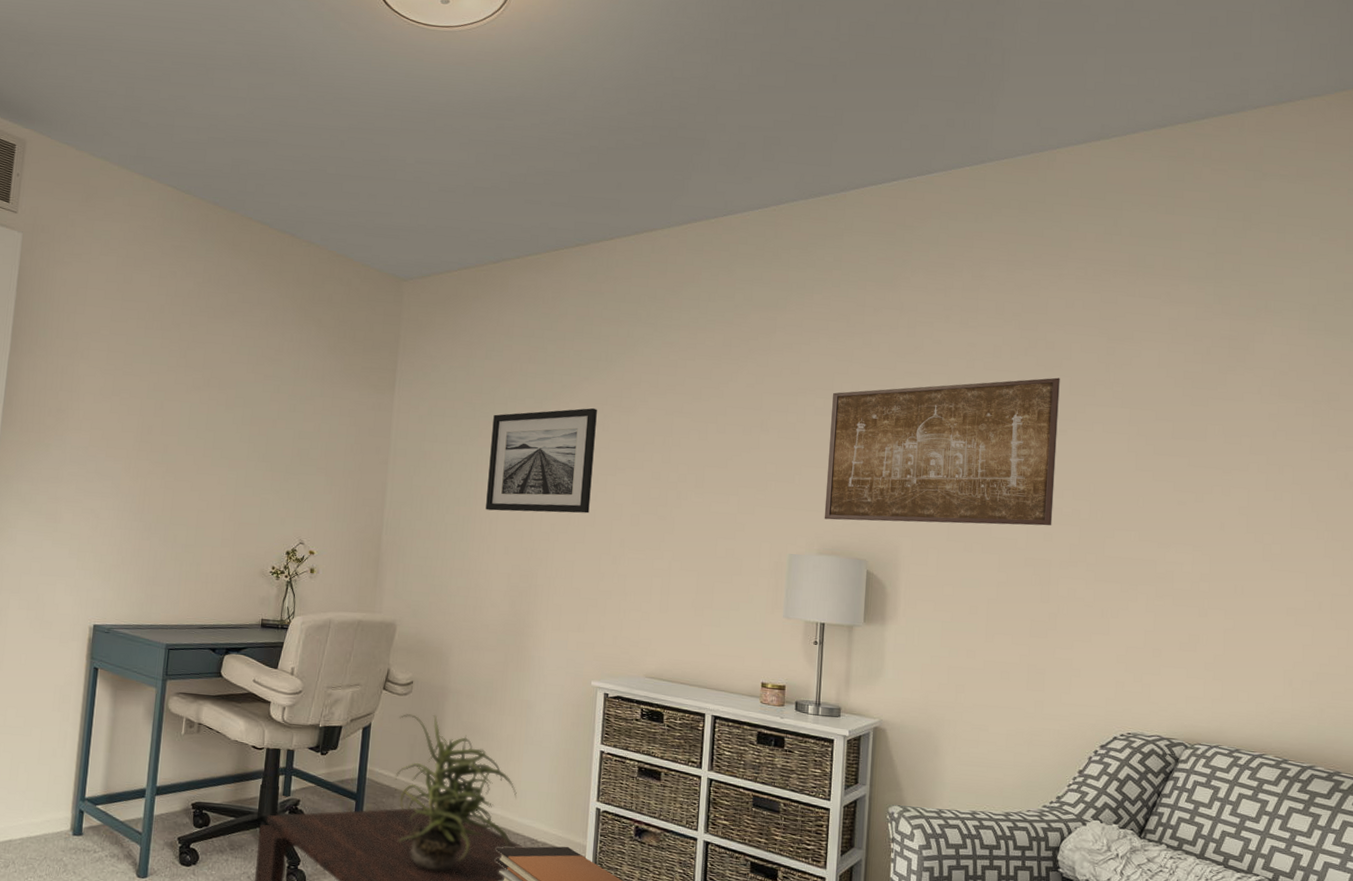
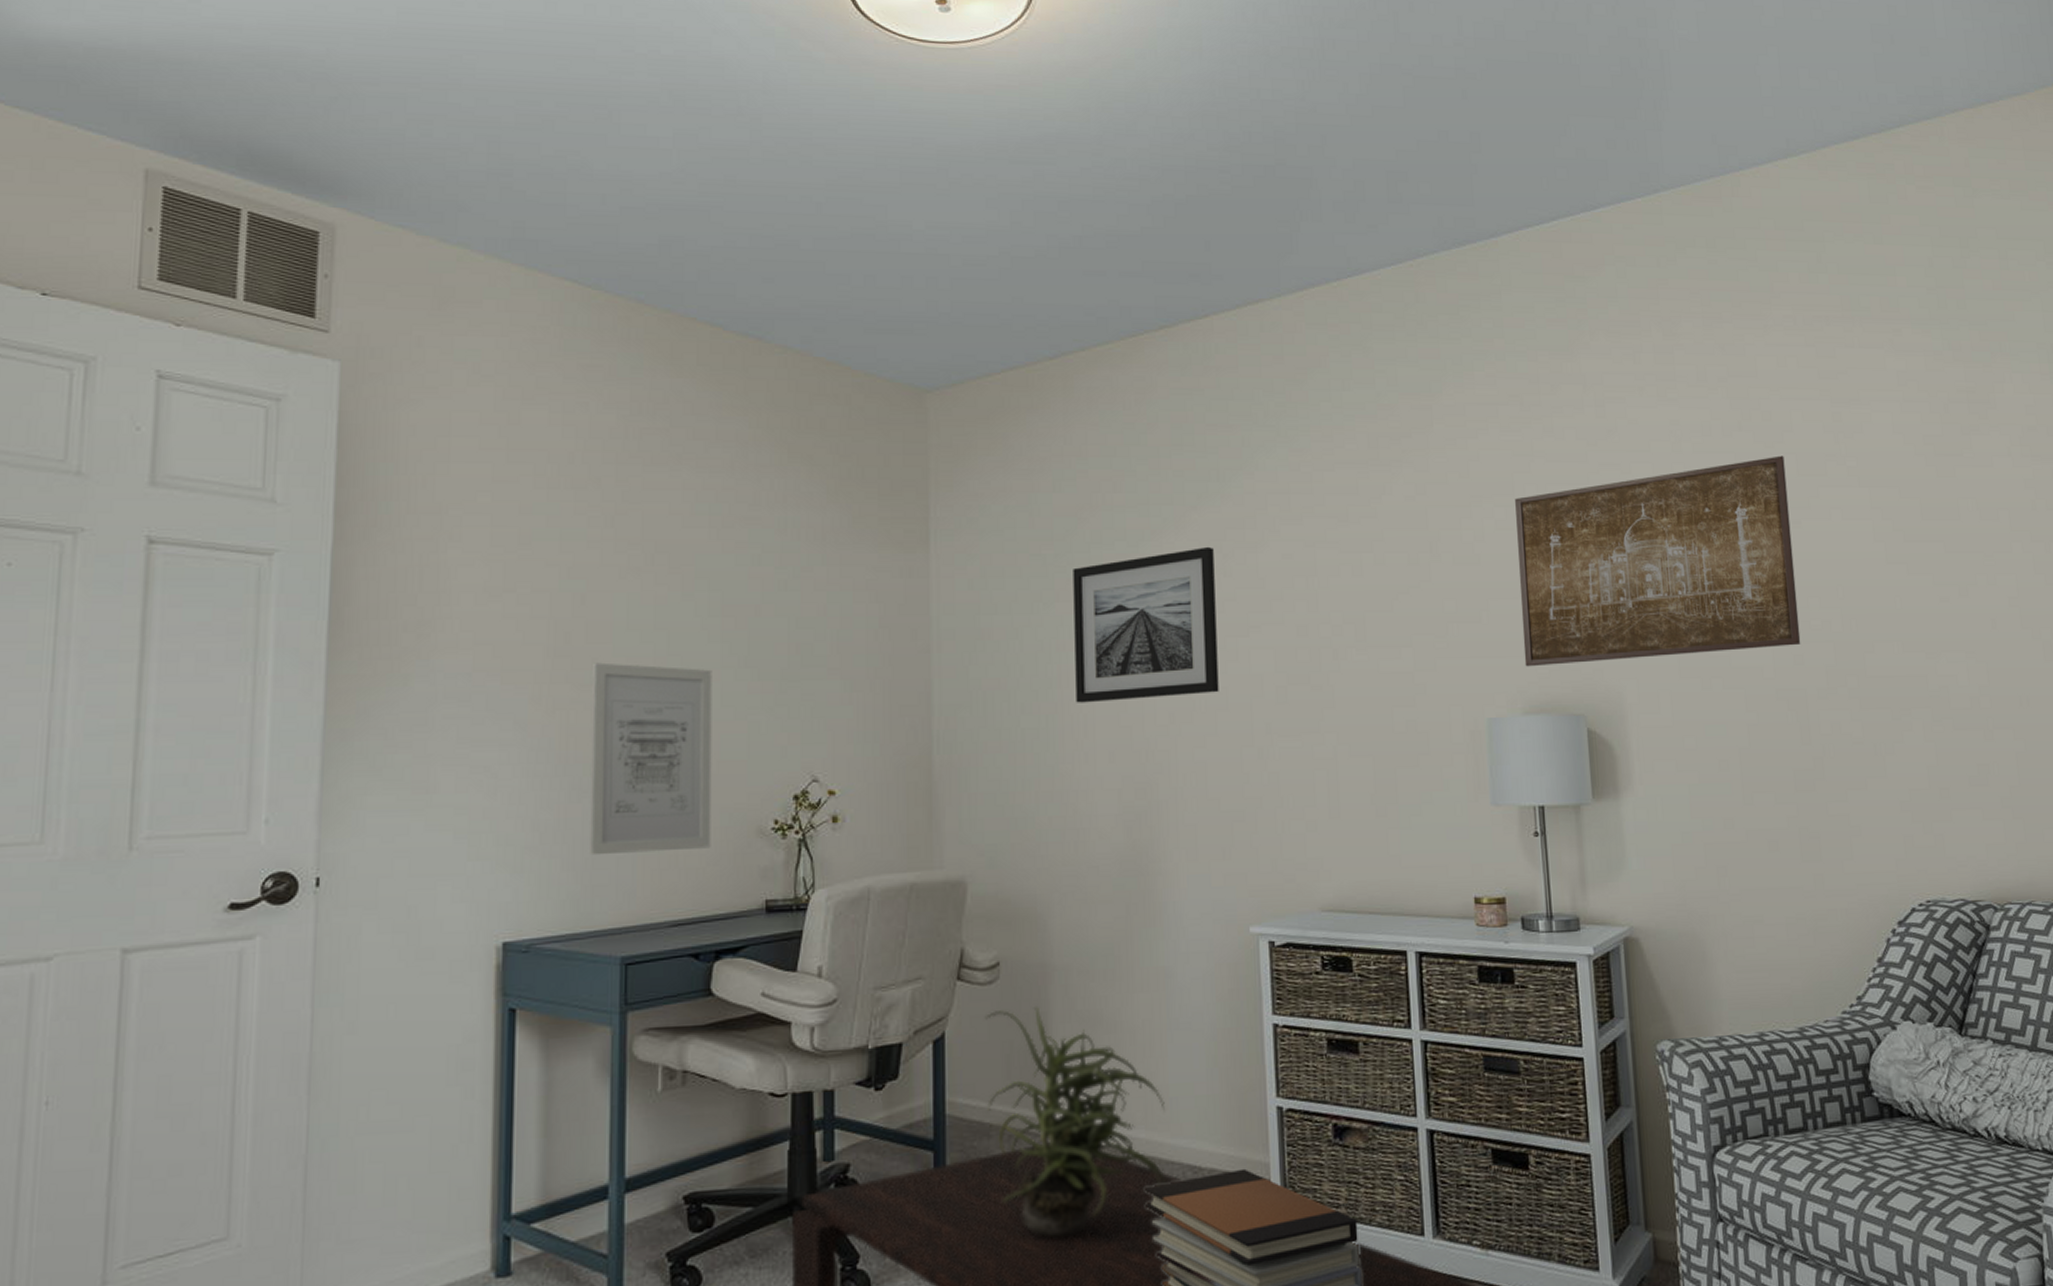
wall art: none [152,448,241,580] -> present [590,662,712,856]

